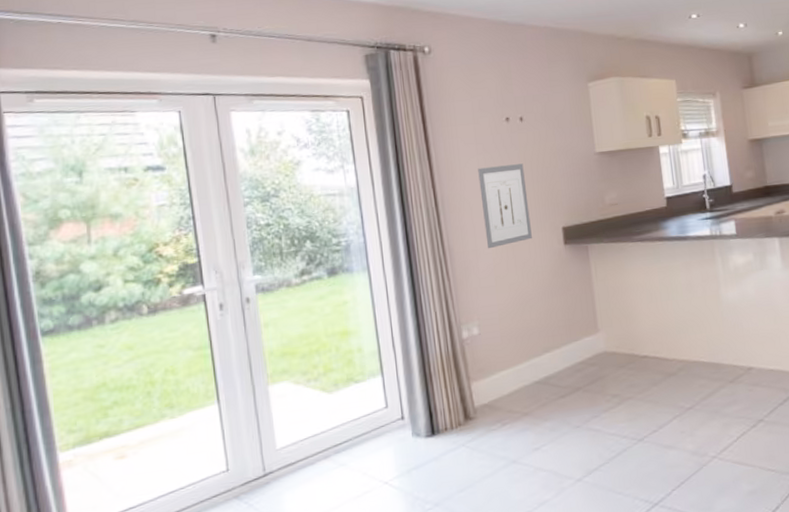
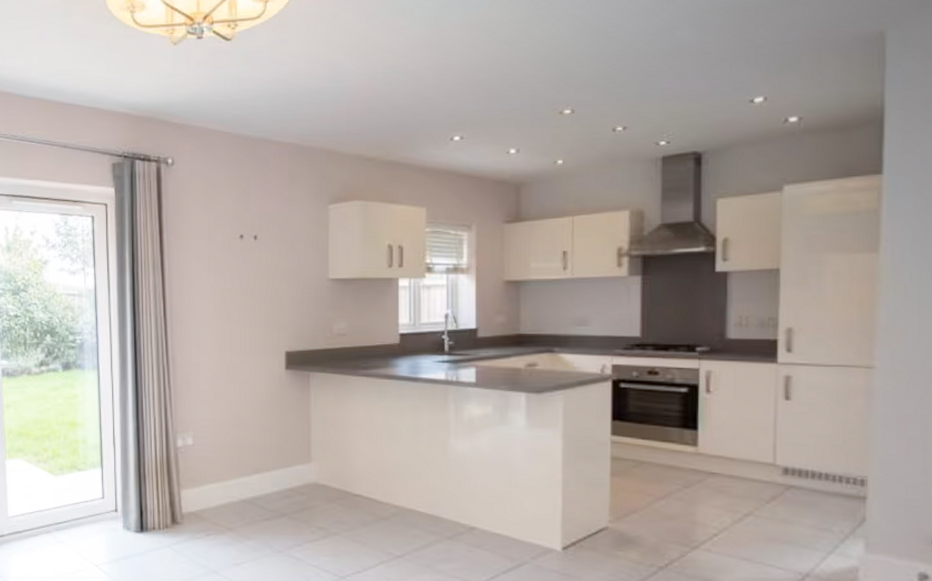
wall art: present [478,163,532,249] -> none [207,283,254,364]

